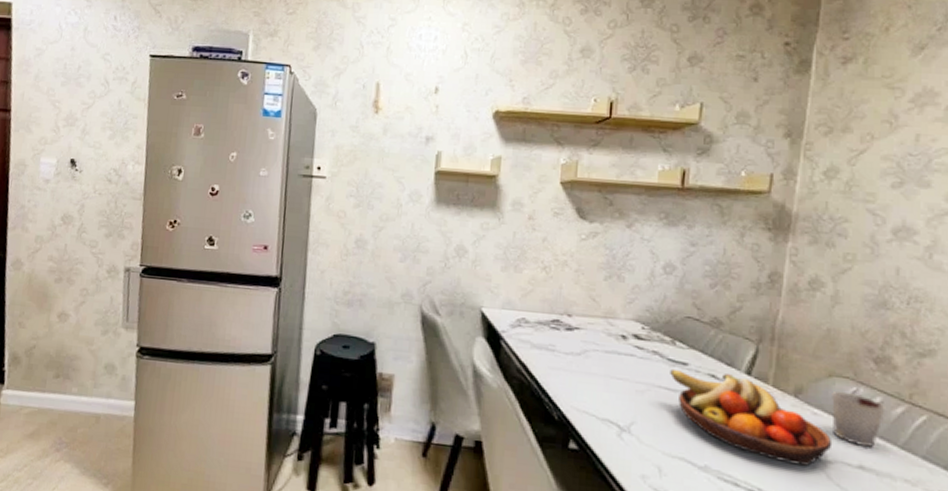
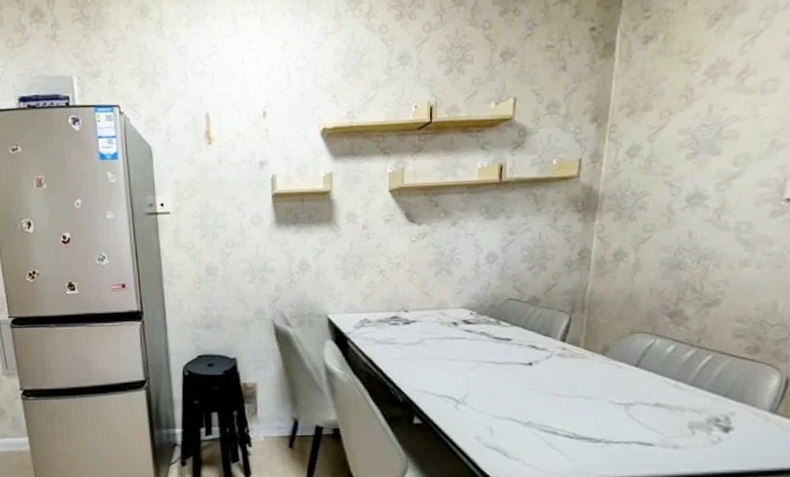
fruit bowl: present [670,368,833,466] -> none [496,343,634,410]
cup: present [831,391,886,448] -> none [633,345,678,389]

